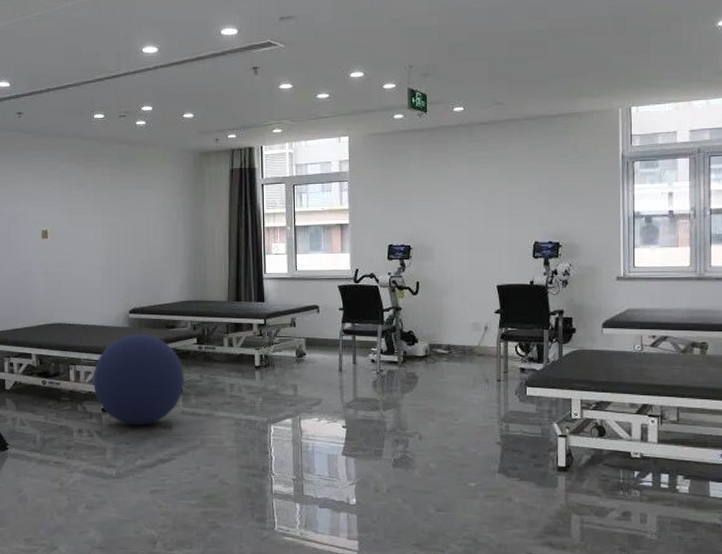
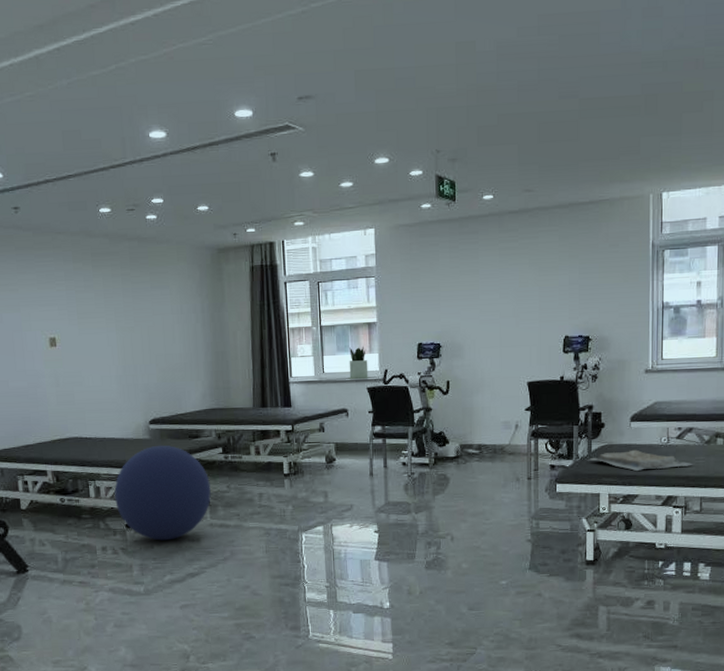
planter: none [320,247,341,278] -> present [348,347,370,380]
towel: none [558,356,668,378] -> present [587,449,693,472]

